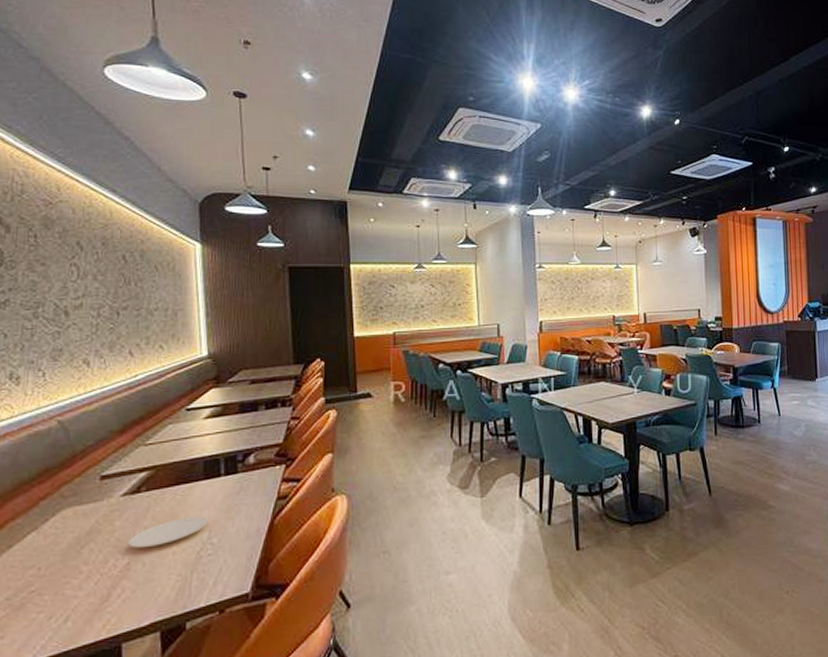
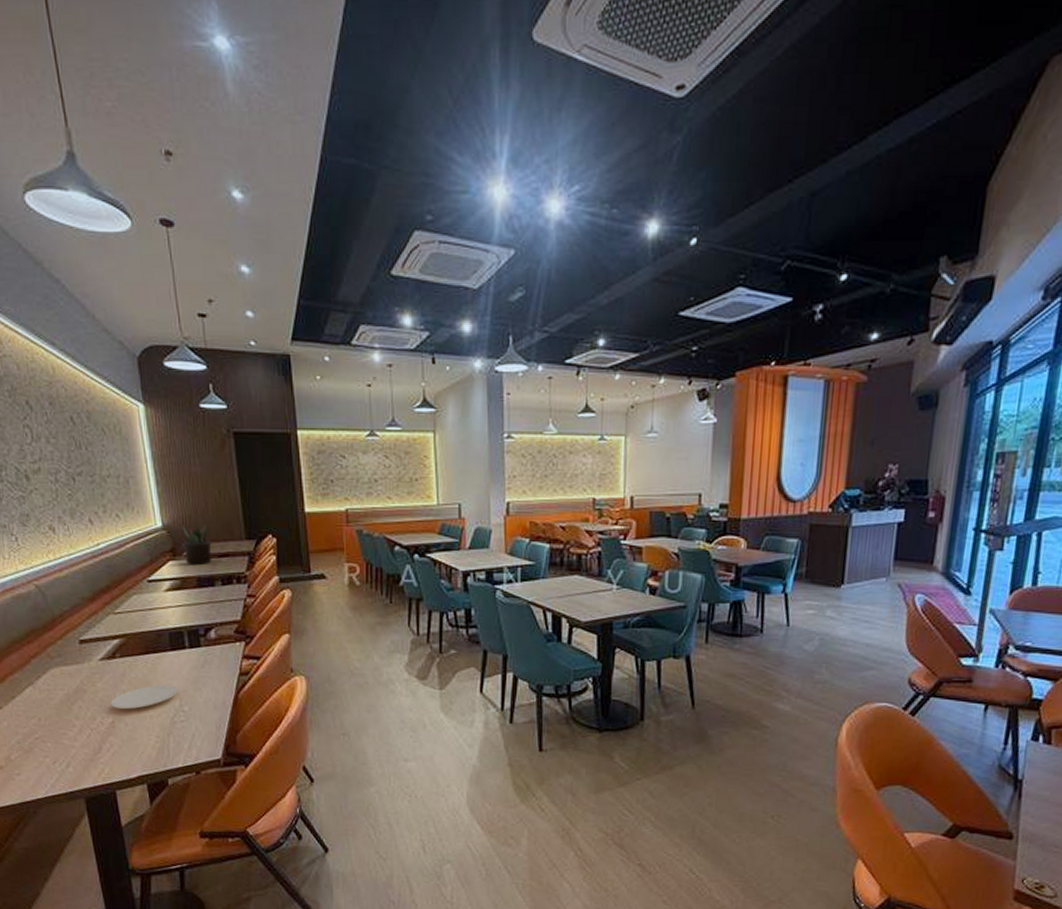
planter: none [227,352,258,392] -> present [182,525,212,566]

